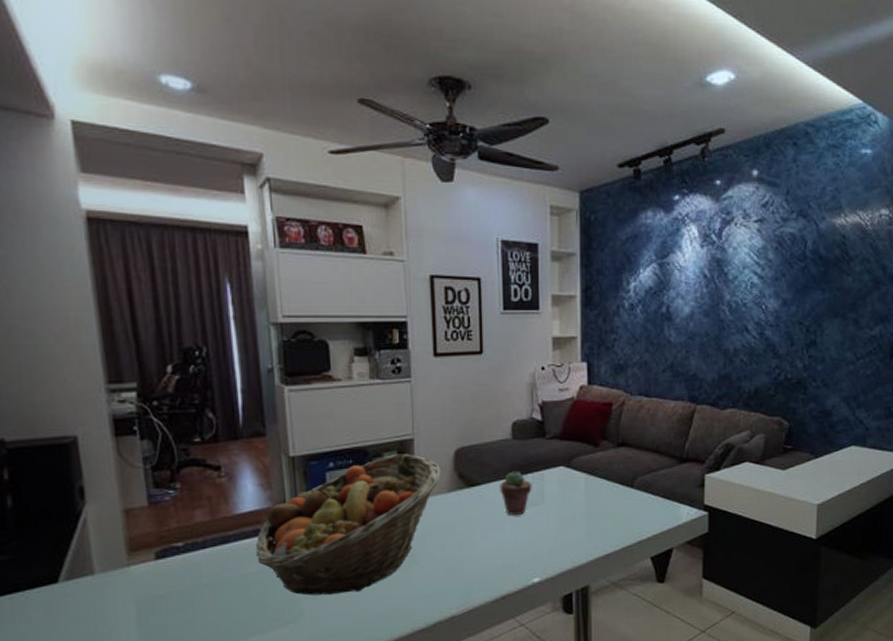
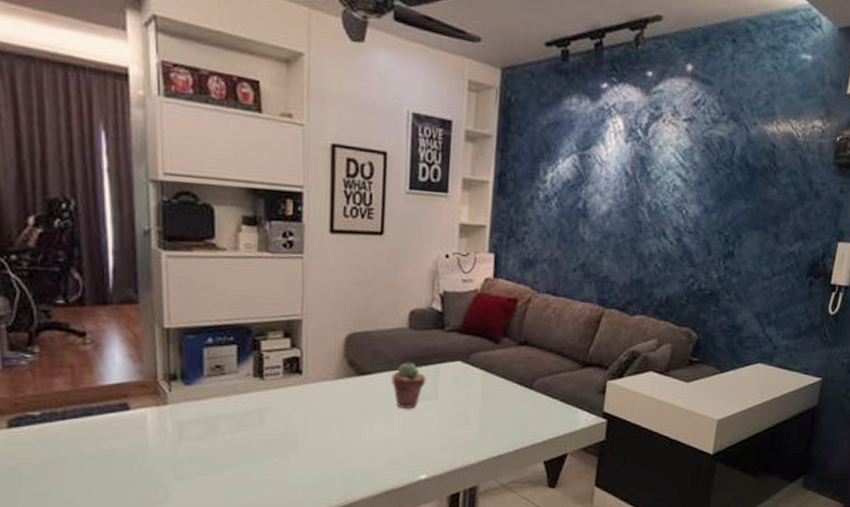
fruit basket: present [255,454,442,596] -> none [121,334,331,477]

